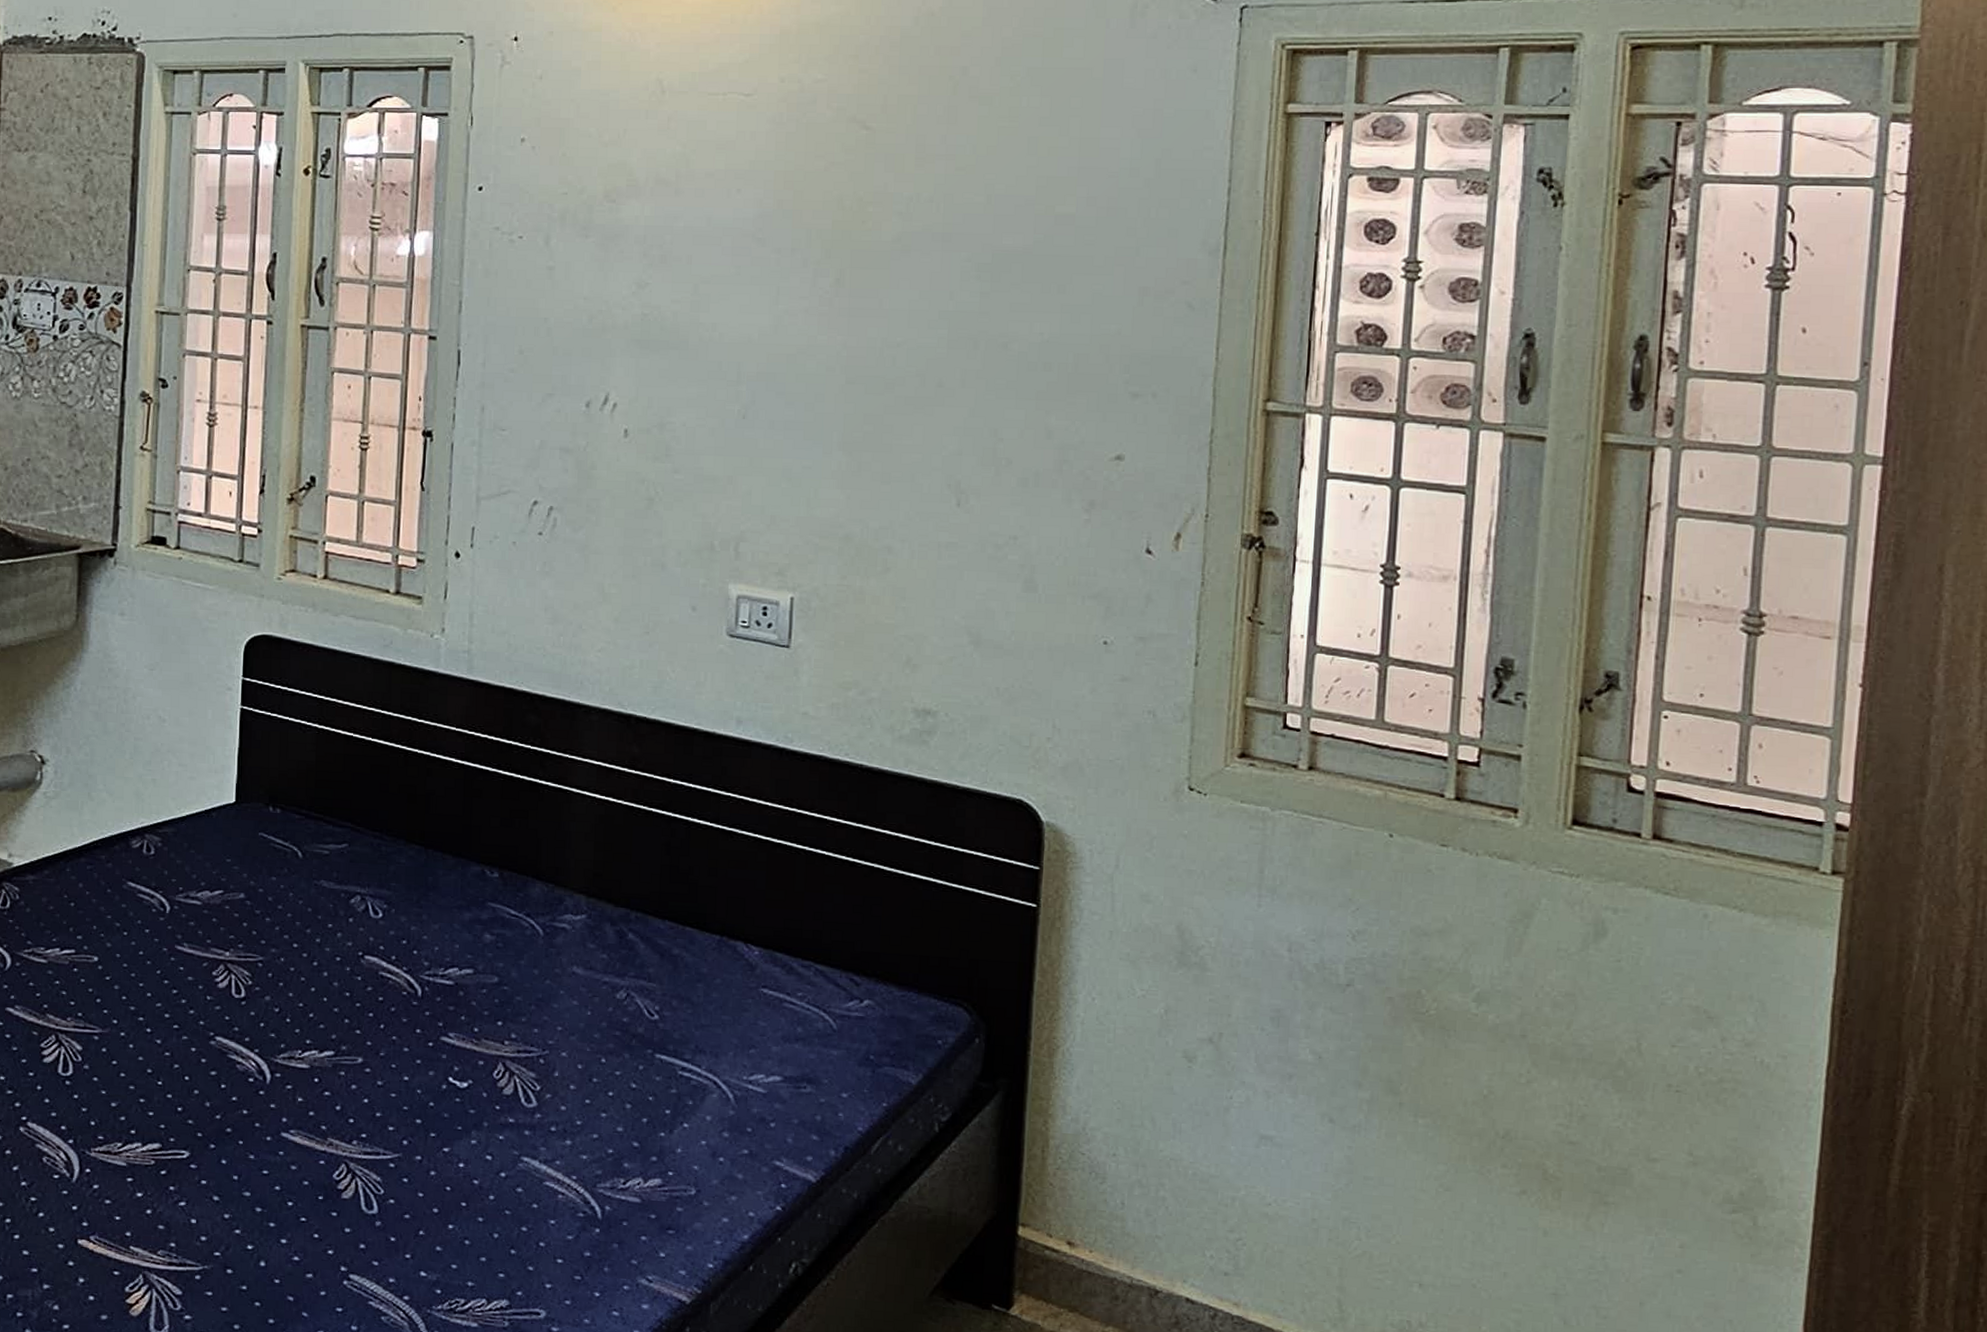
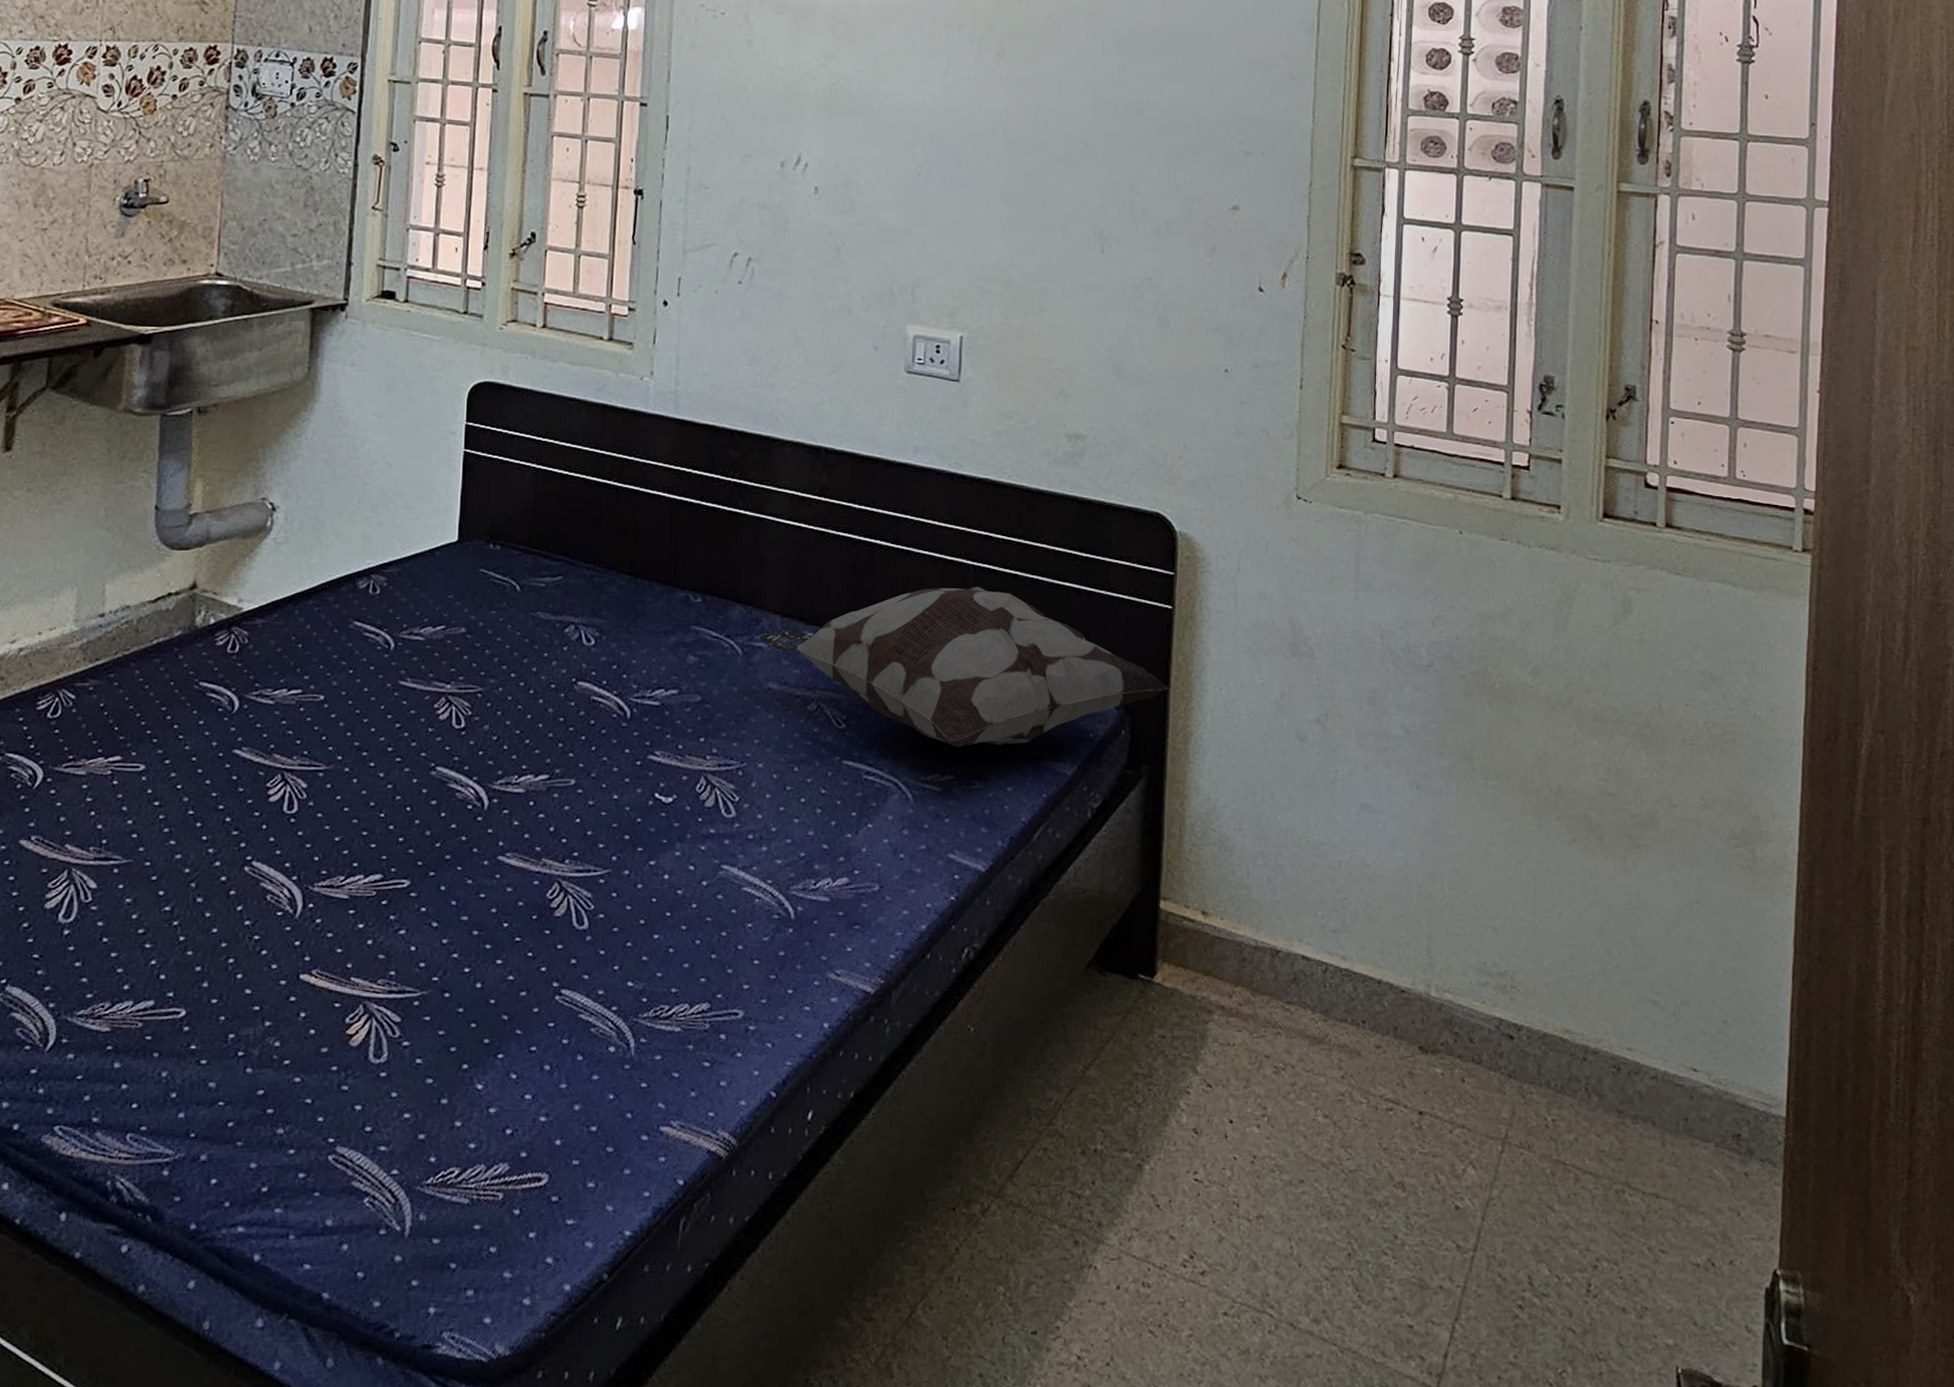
decorative pillow: none [562,873,1033,1048] -> present [759,587,1170,748]

